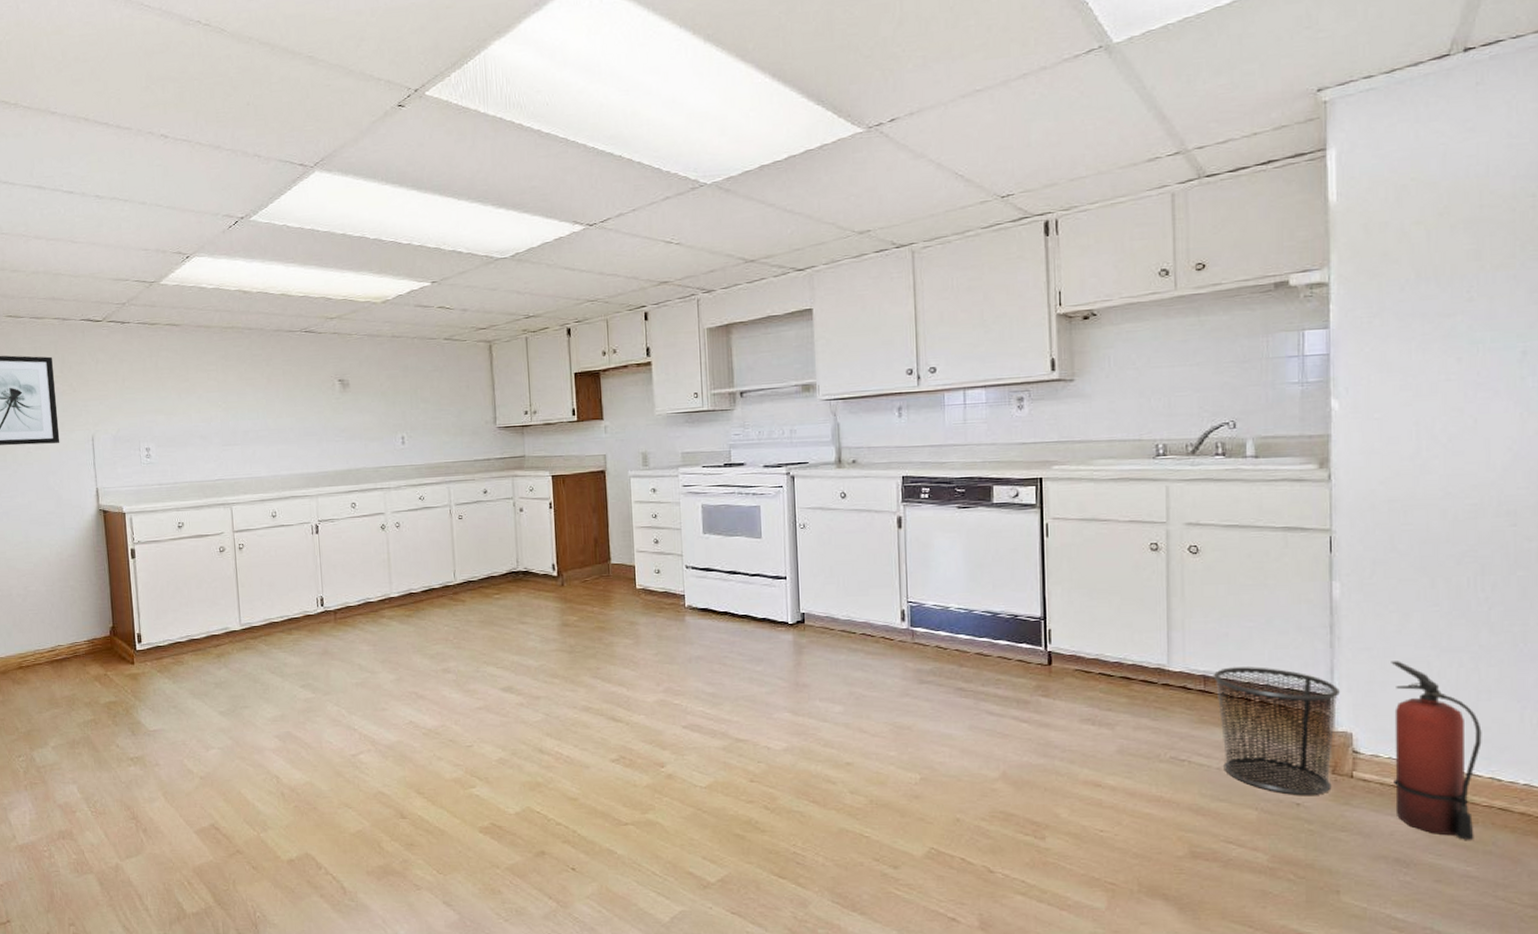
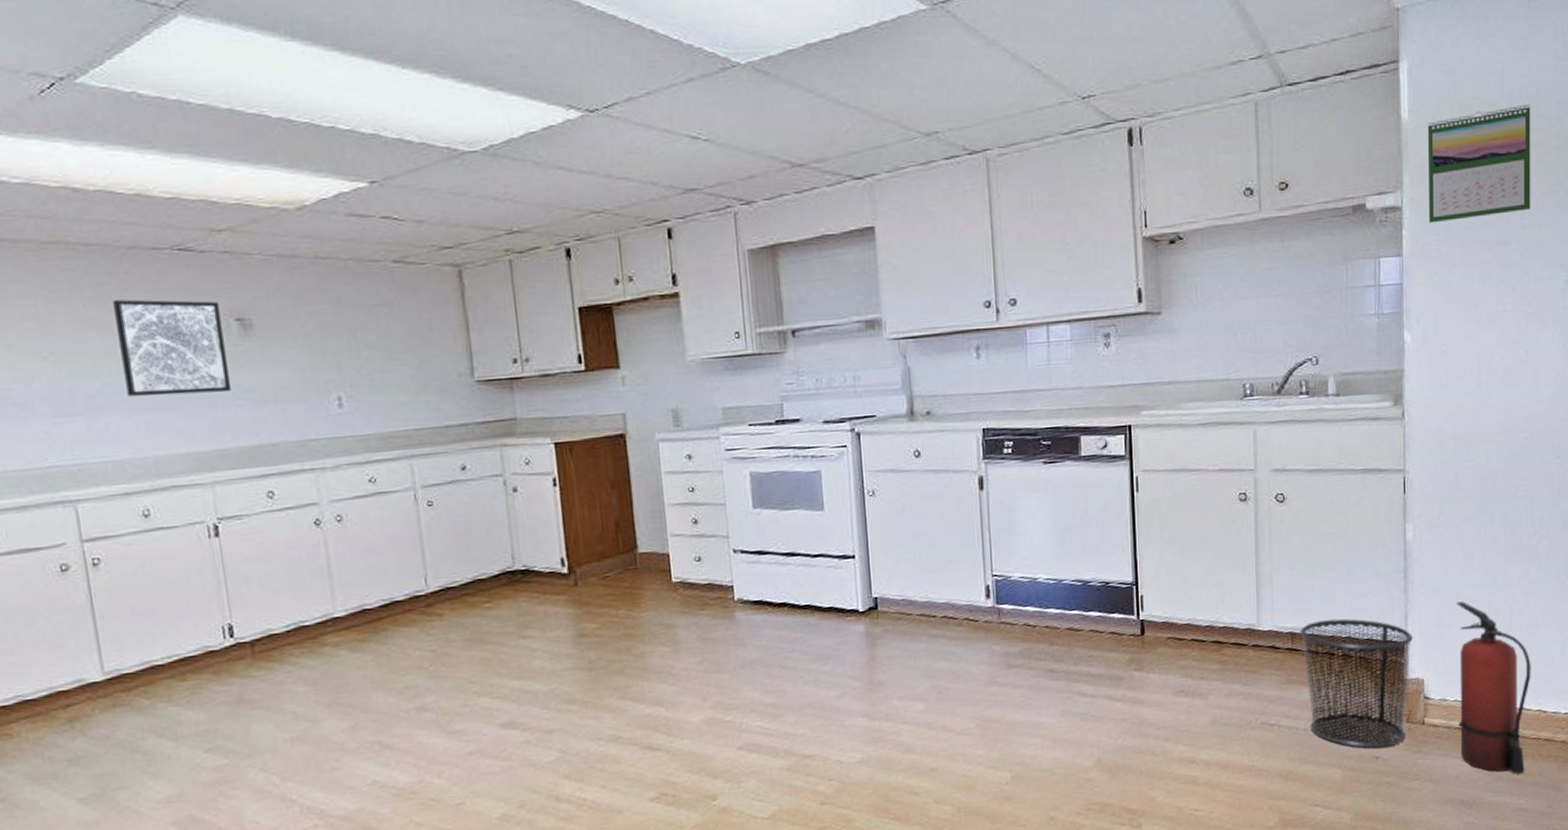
wall art: none [263,366,333,433] -> present [113,299,232,397]
calendar: none [1358,181,1480,298] -> present [1427,103,1531,224]

